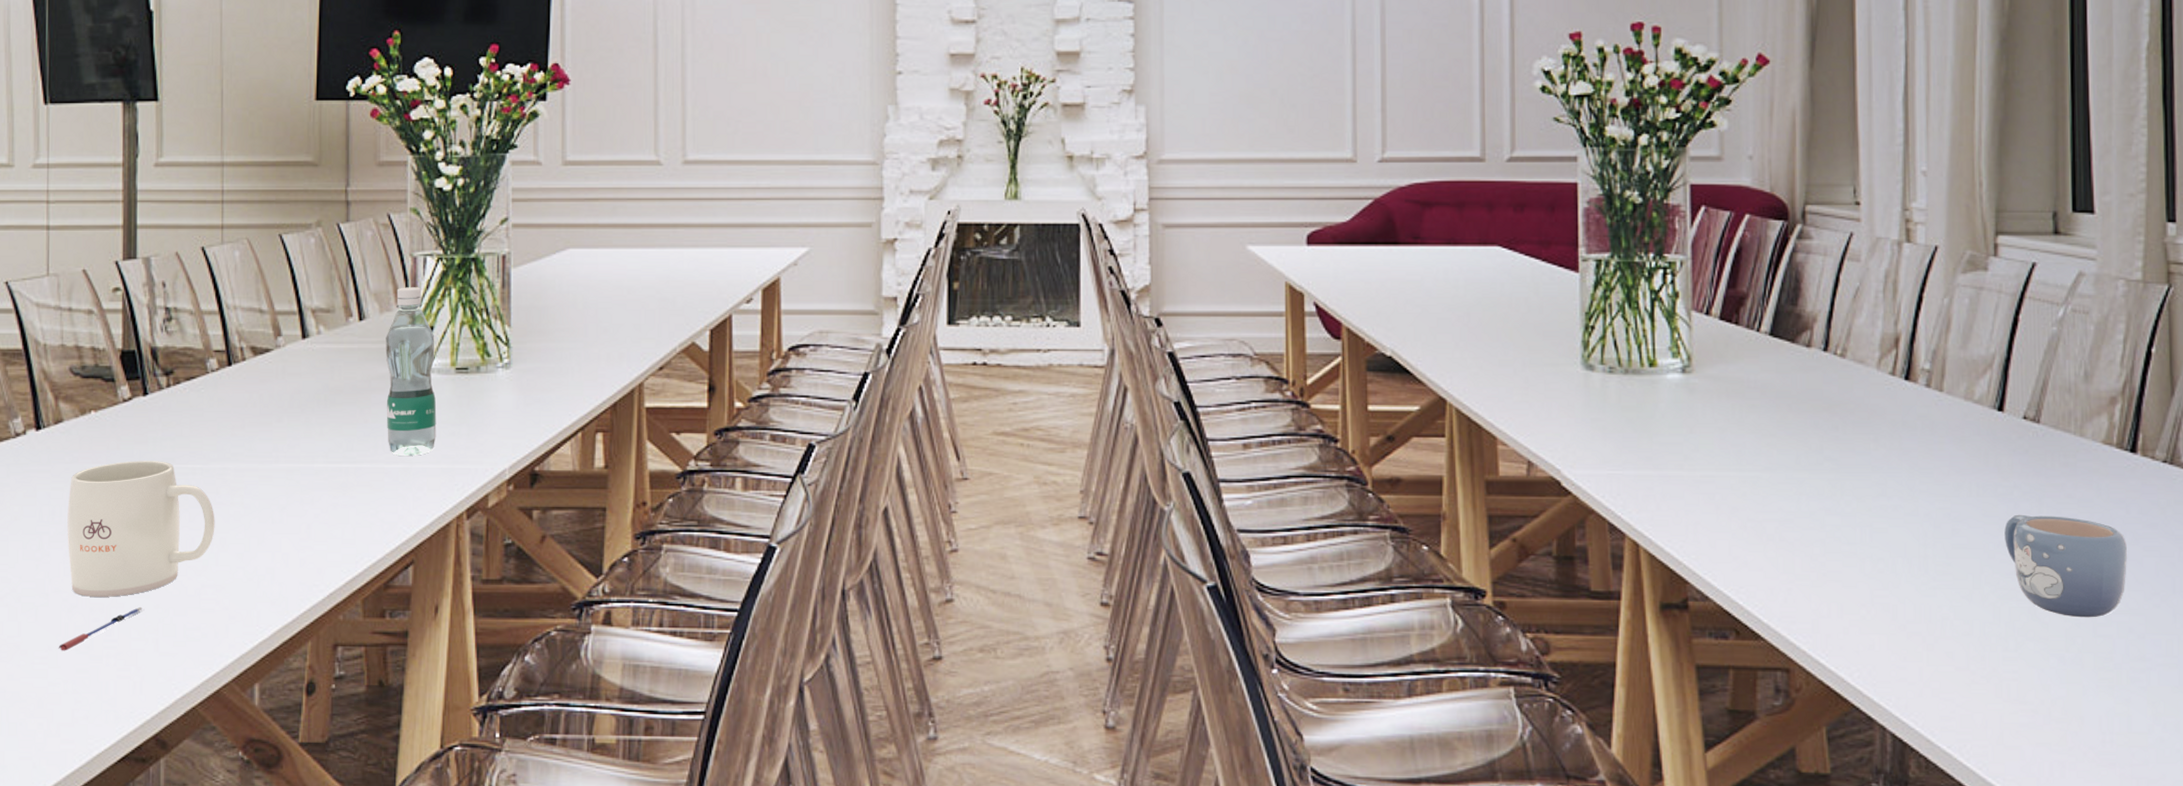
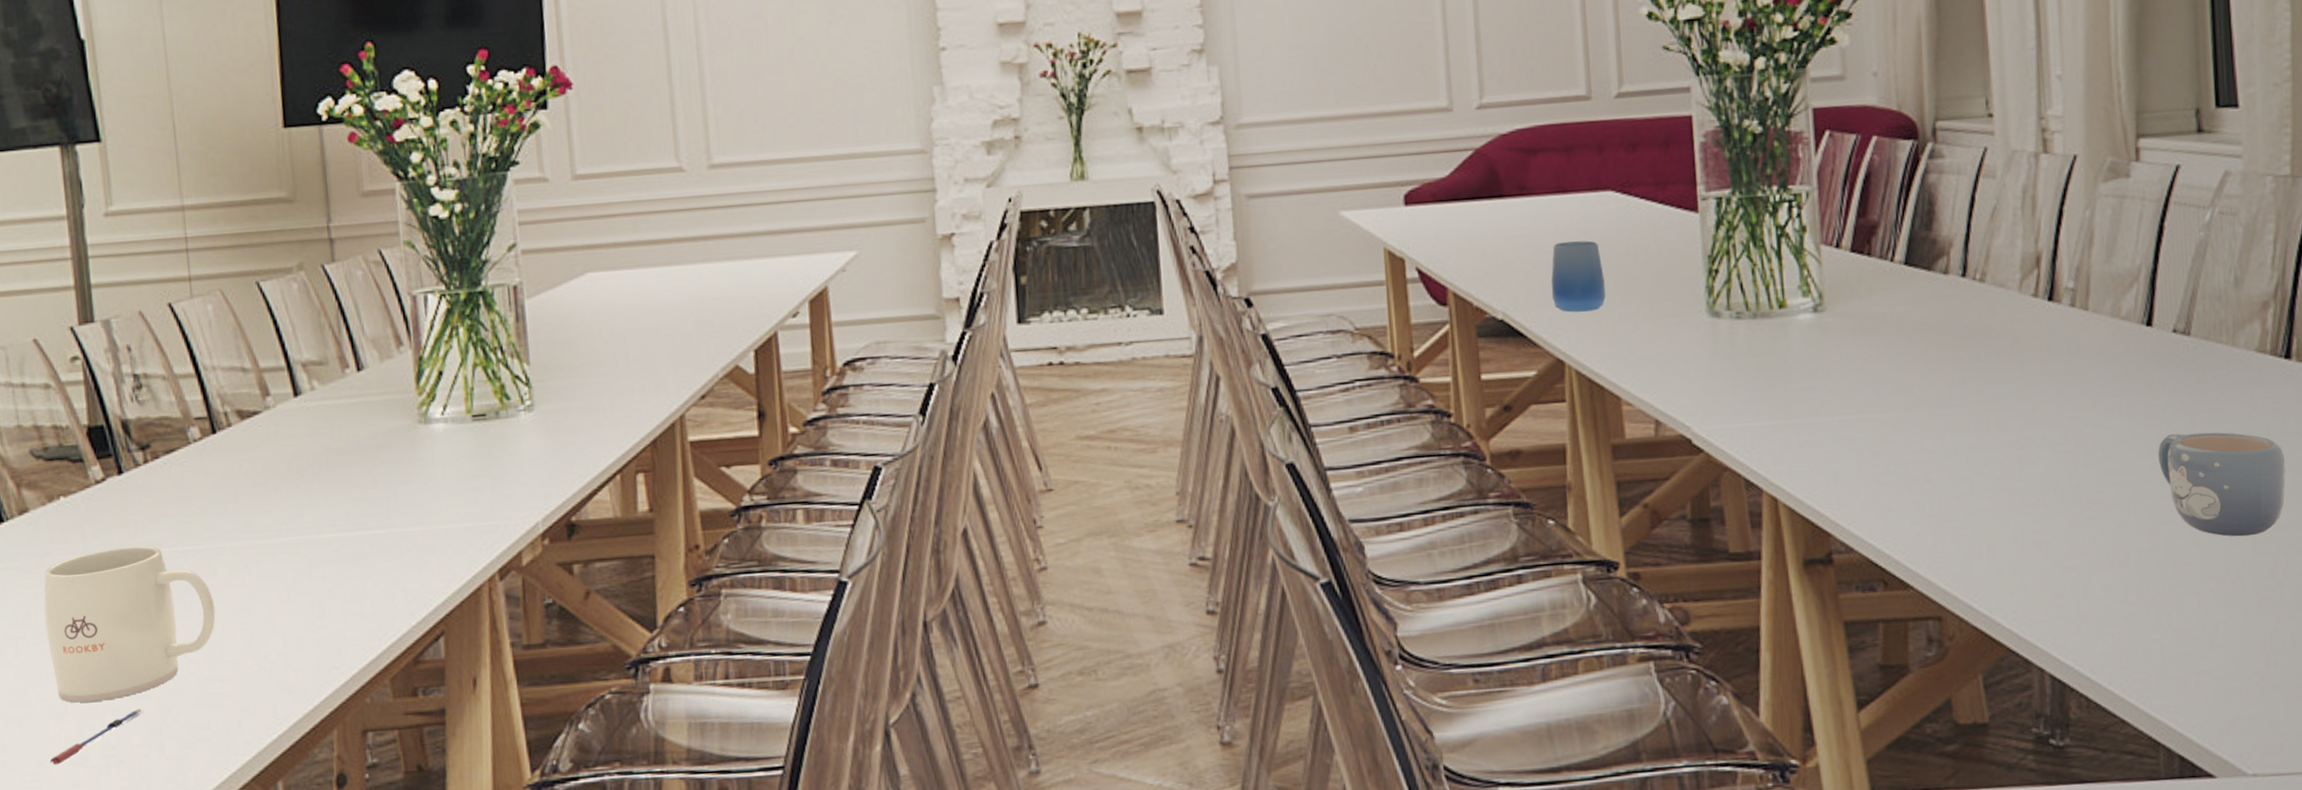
bottle: present [385,287,437,456] -> none [389,329,457,517]
cup: none [1437,290,1488,355] -> present [1551,240,1606,313]

